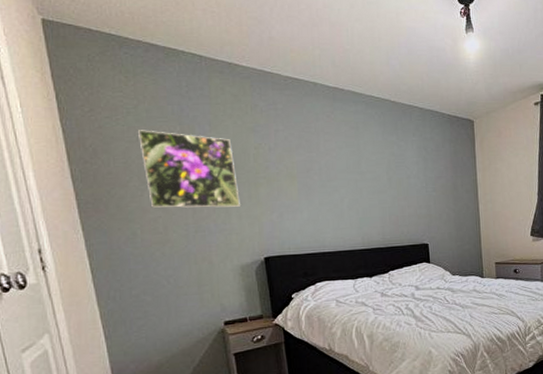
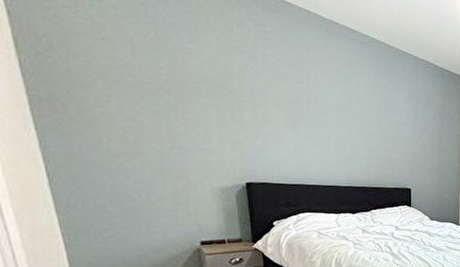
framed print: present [138,130,240,208] -> none [104,27,222,128]

